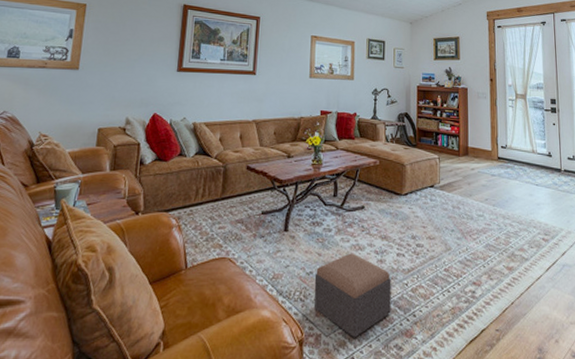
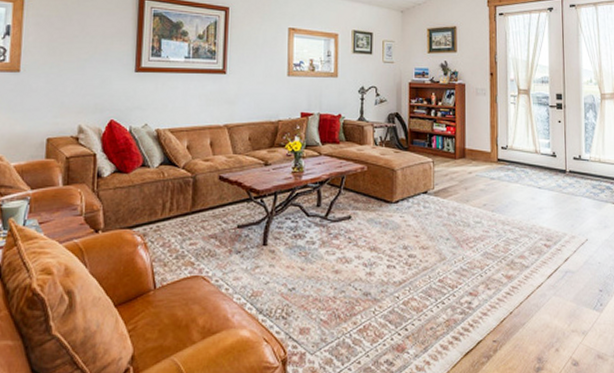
footstool: present [314,253,391,338] -> none [297,266,381,355]

